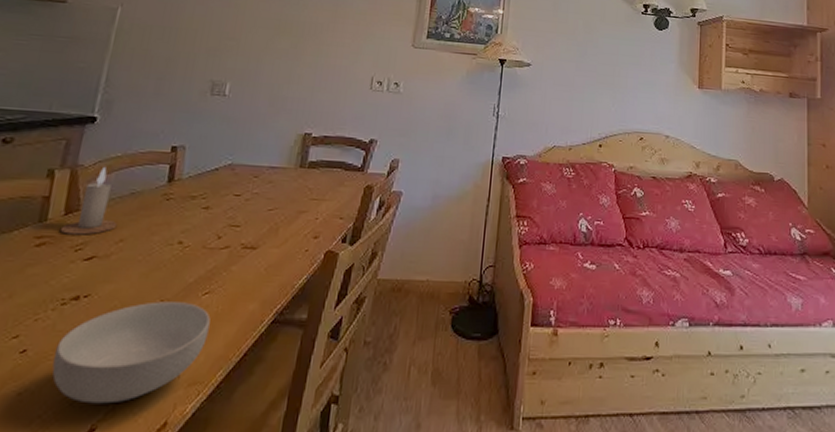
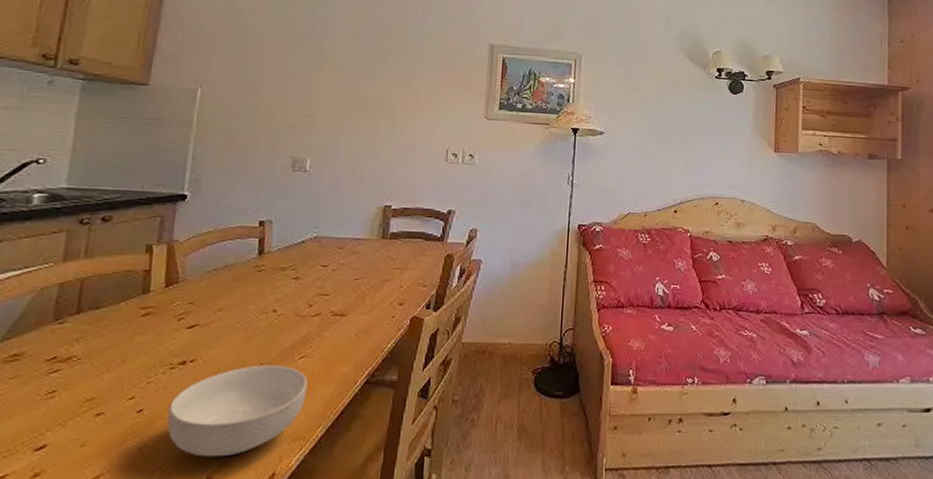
candle: present [60,167,118,235] -> none [162,242,215,305]

